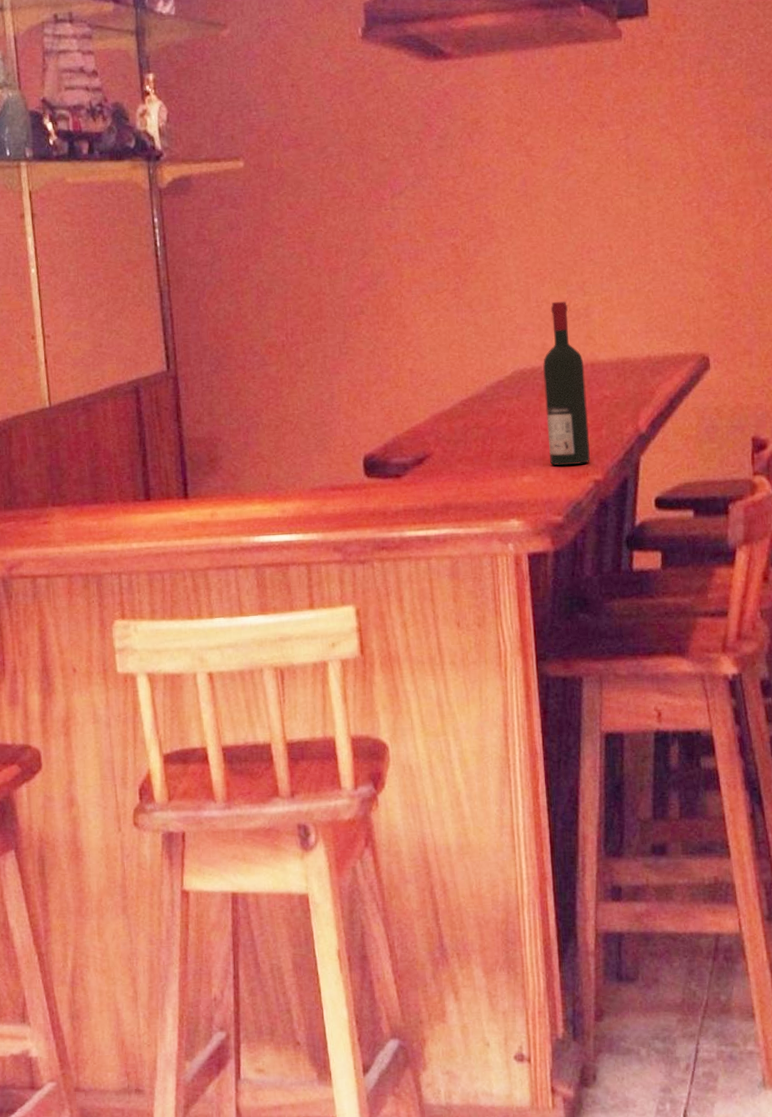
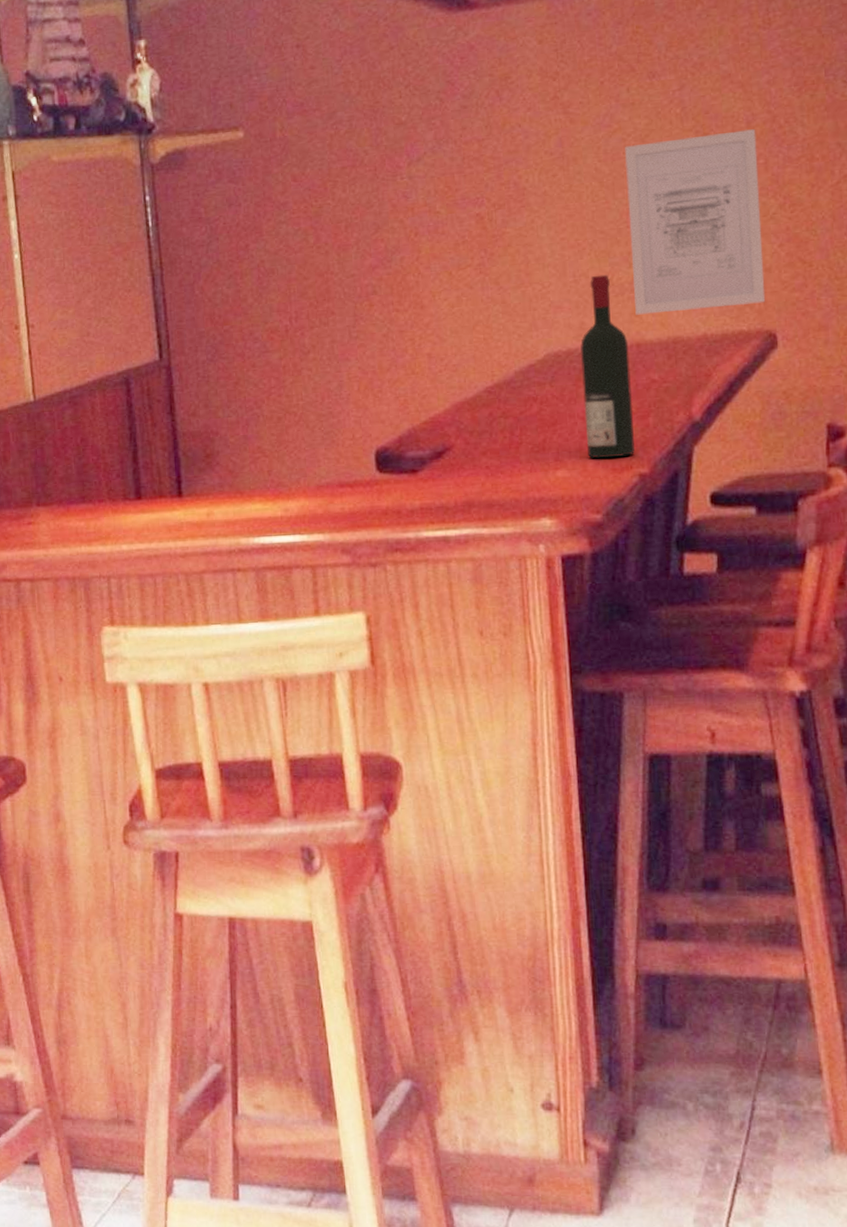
wall art: none [579,176,700,338] -> present [625,129,766,315]

